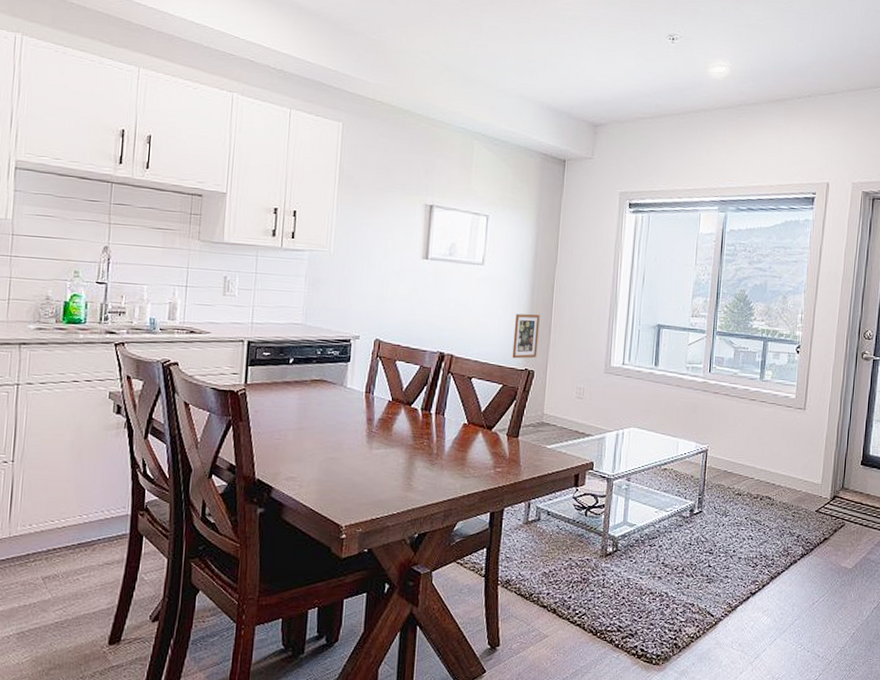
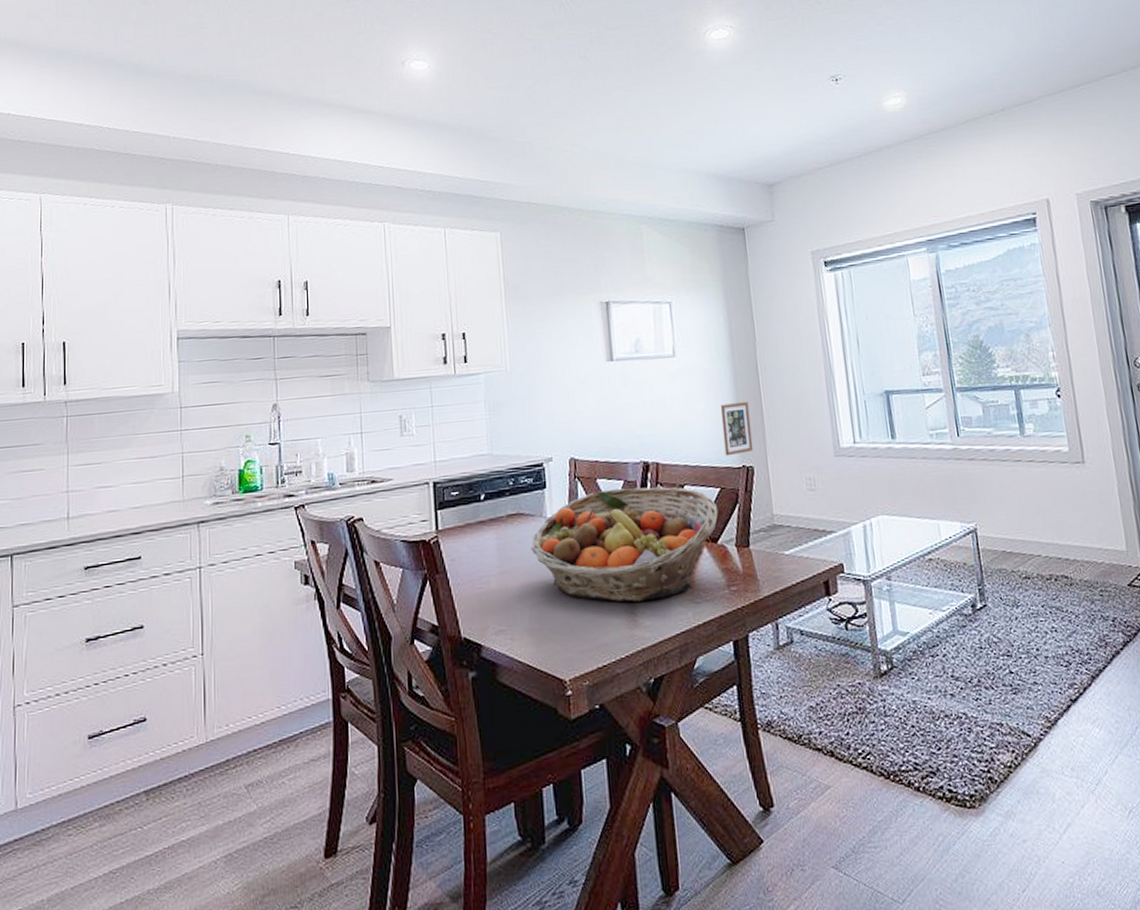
fruit basket: none [328,371,498,470] -> present [530,487,719,602]

